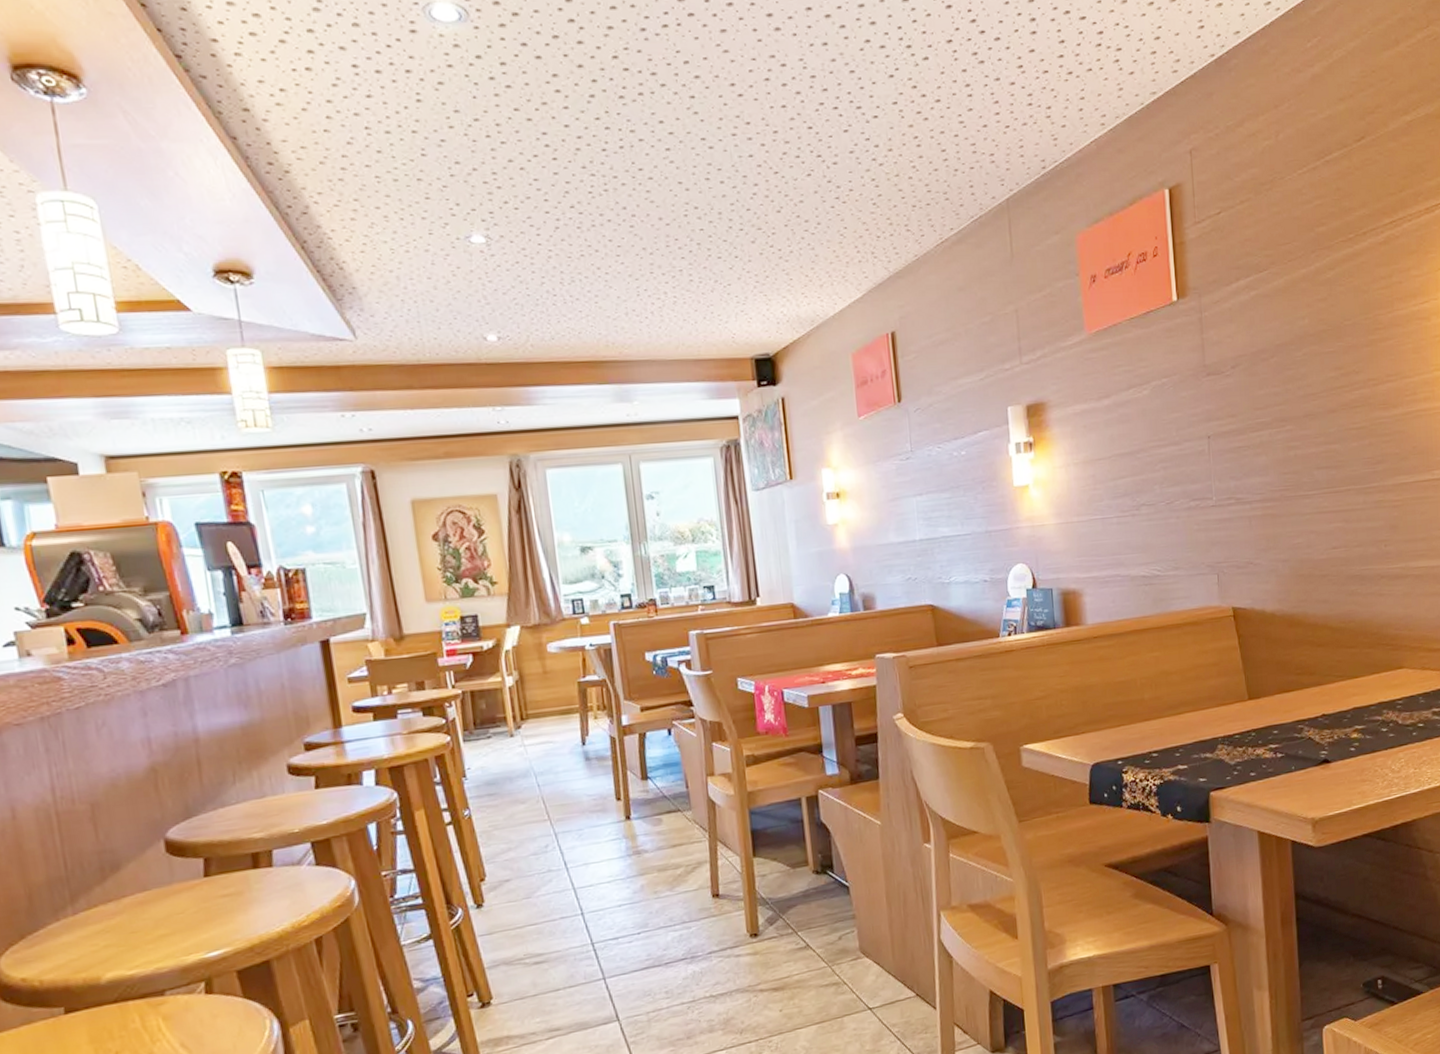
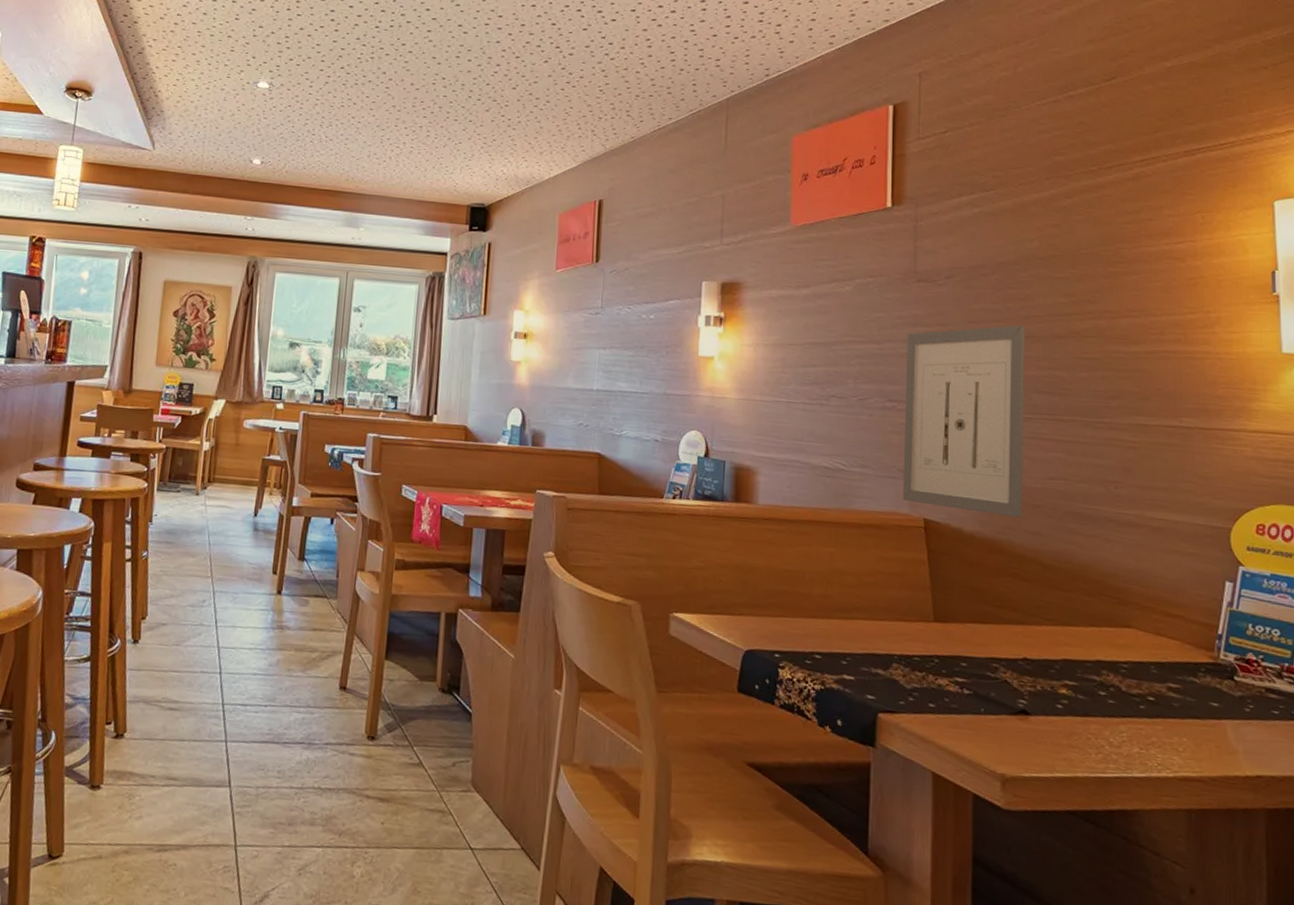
wall art: none [1203,404,1313,595] -> present [902,325,1025,518]

